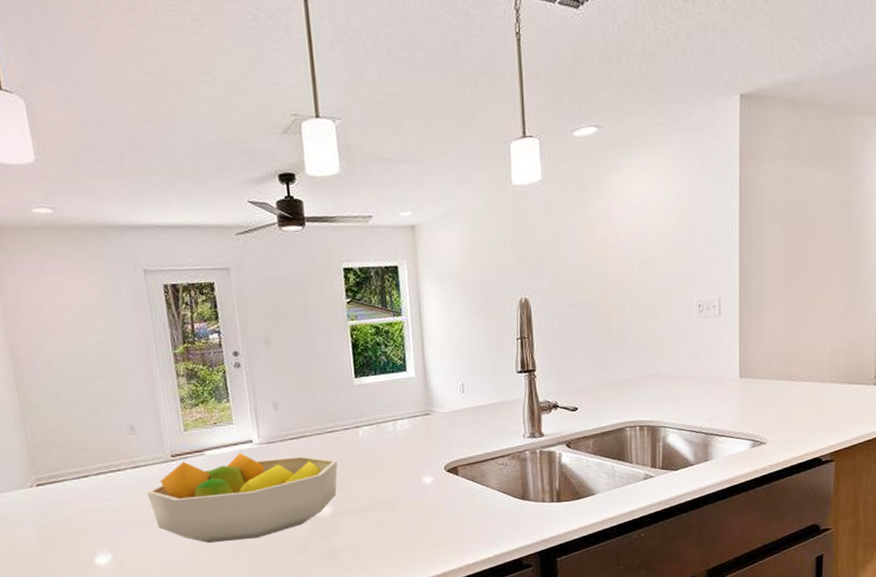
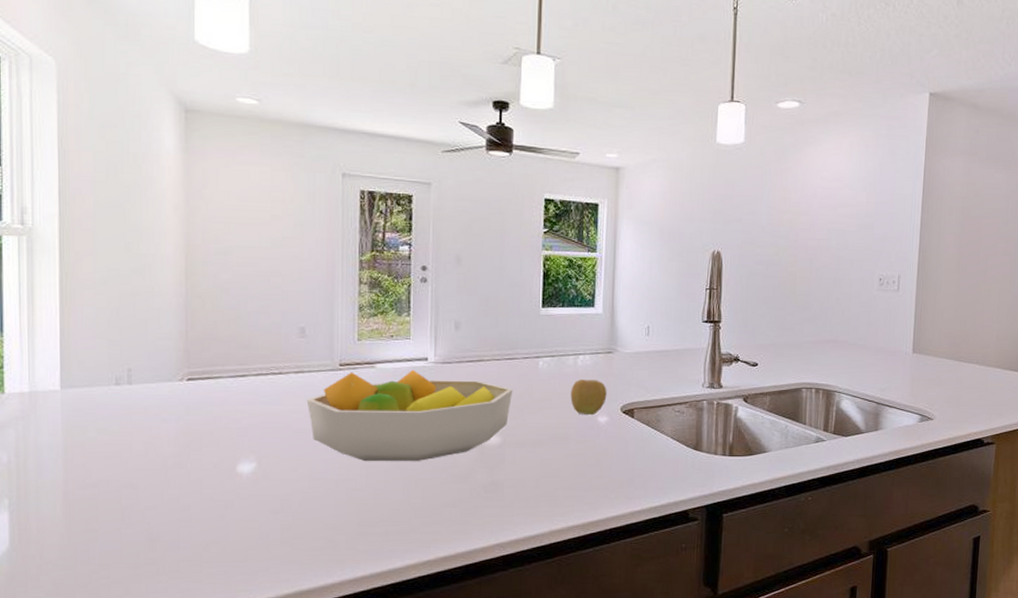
apple: none [393,442,429,478] -> present [570,379,607,416]

